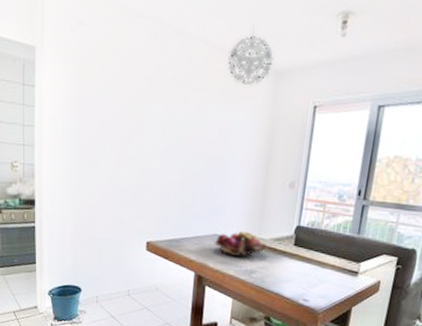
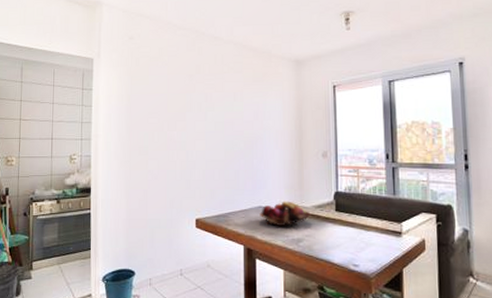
pendant light: present [228,26,273,85] -> none [255,29,293,74]

